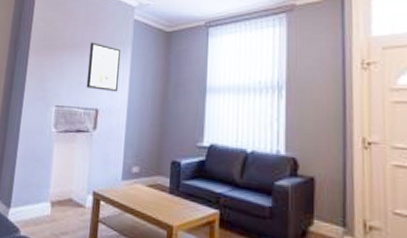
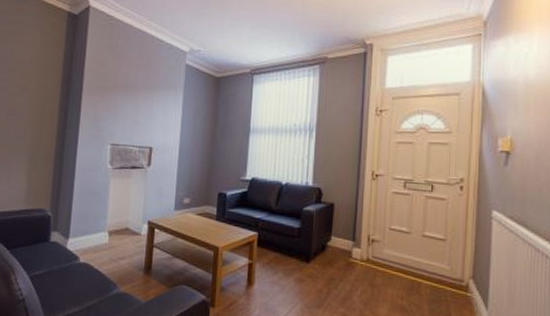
wall art: present [86,42,122,93] -> none [140,84,174,132]

